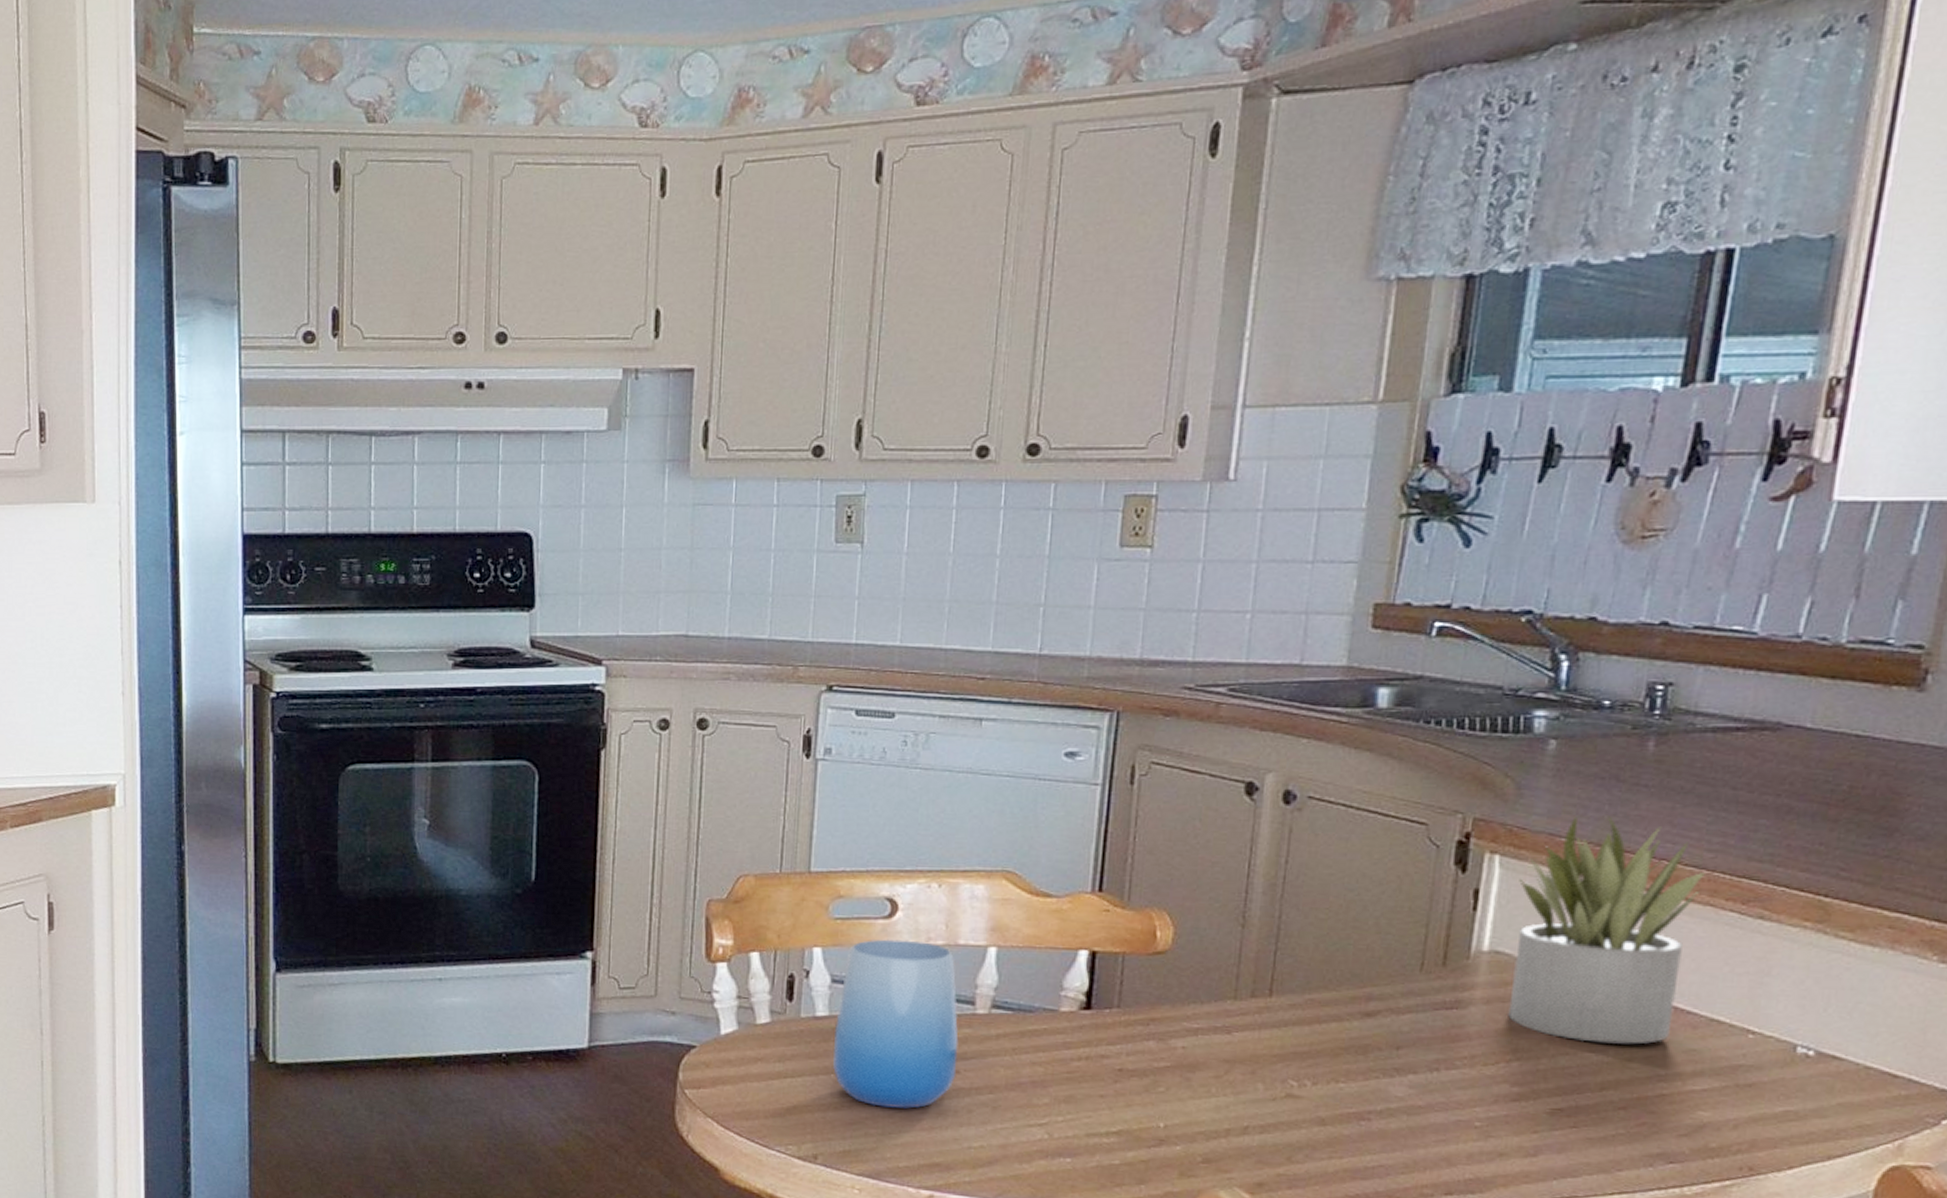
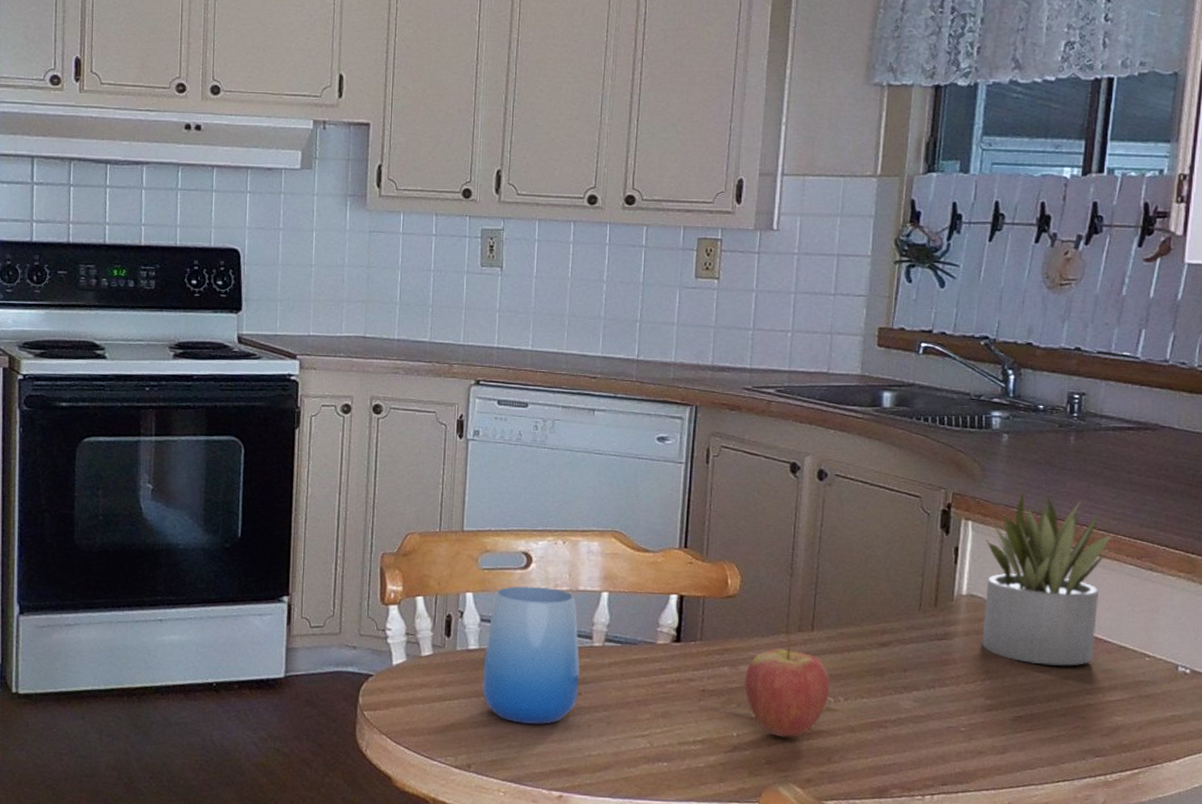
fruit: none [1175,997,1293,1131] -> present [744,631,830,738]

